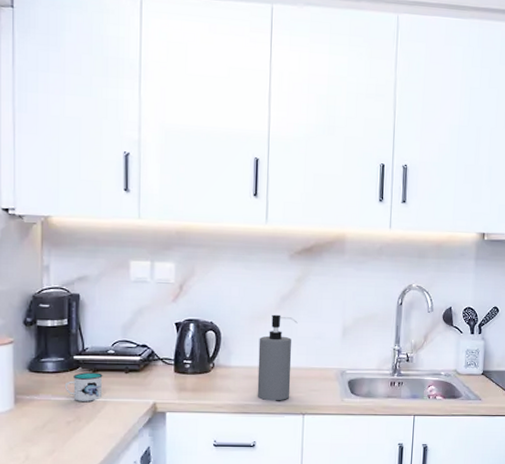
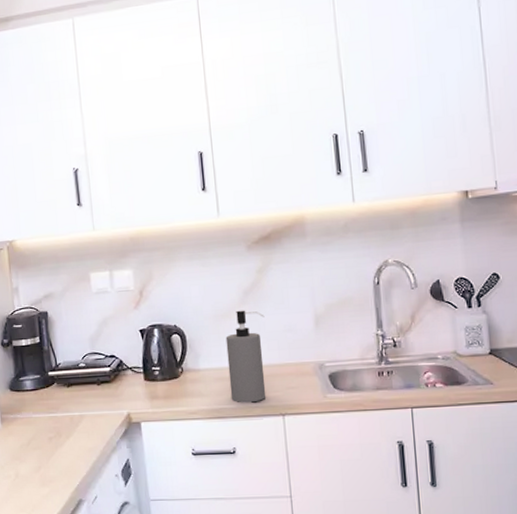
mug: present [64,372,103,401] -> none [43,387,78,417]

